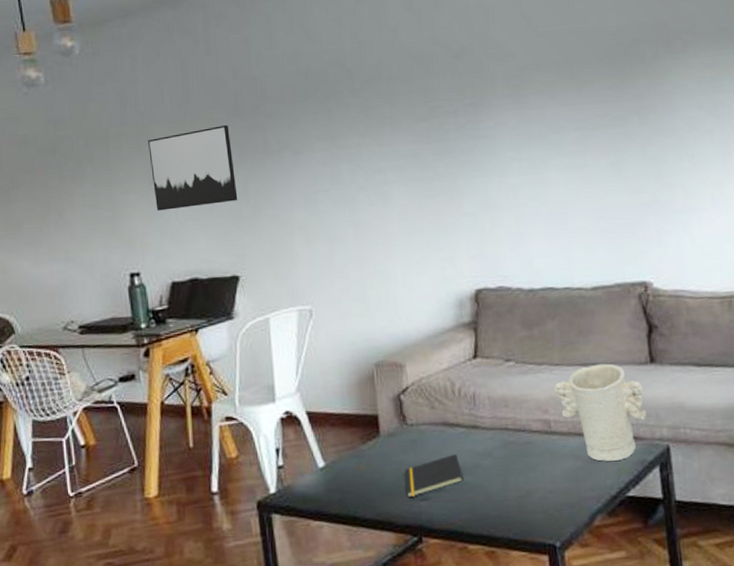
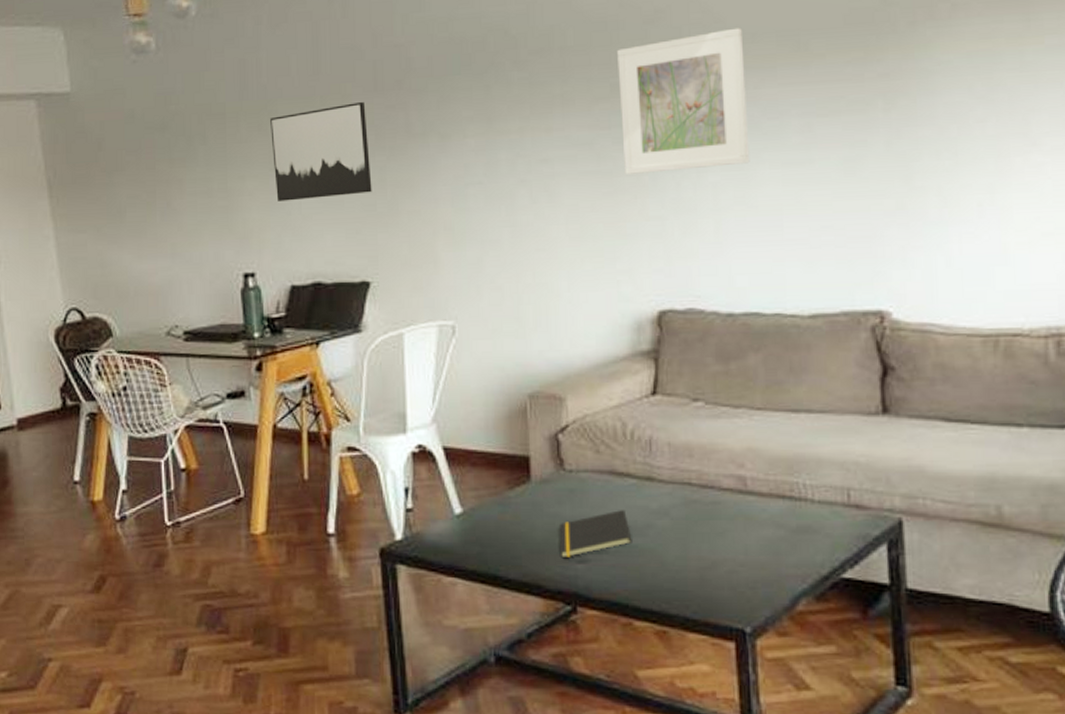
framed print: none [433,60,540,180] -> present [617,27,750,174]
decorative vase: present [554,363,646,462] -> none [754,411,873,534]

